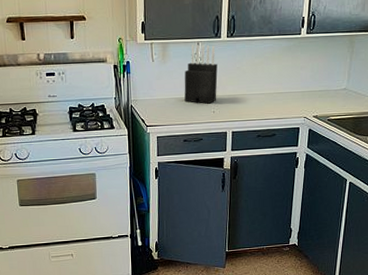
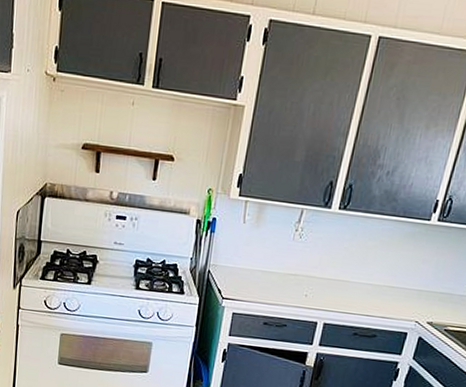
knife block: present [184,44,218,104] -> none [273,211,323,285]

